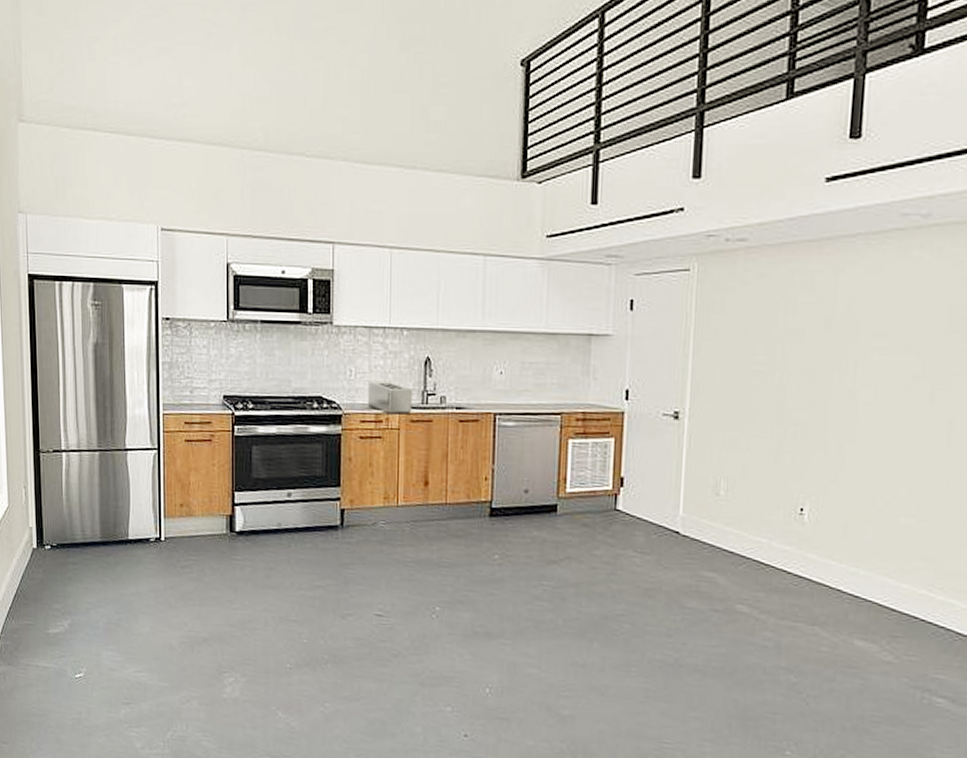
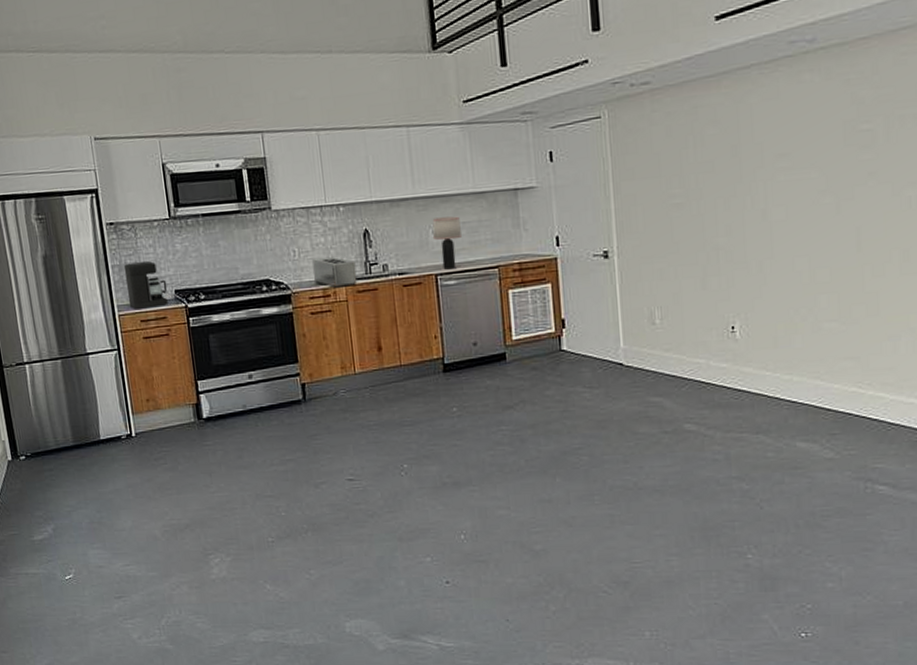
coffee maker: none [174,362,216,412] -> present [123,261,168,311]
table lamp: none [496,354,527,410] -> present [432,216,461,270]

